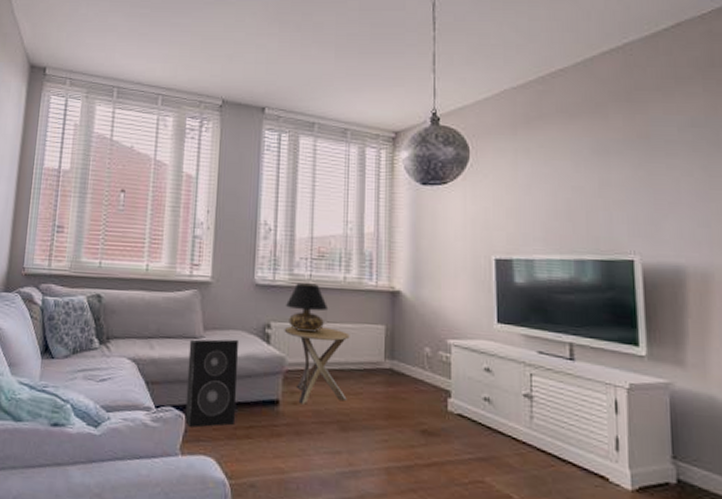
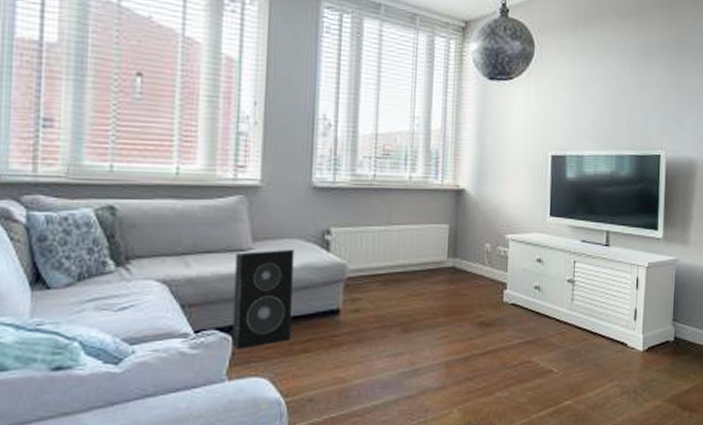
side table: present [284,326,350,404] -> none [345,230,414,311]
table lamp: present [286,283,329,333] -> none [348,184,393,236]

